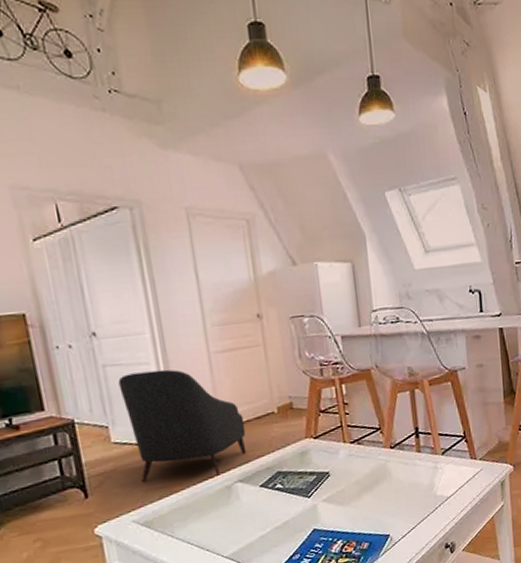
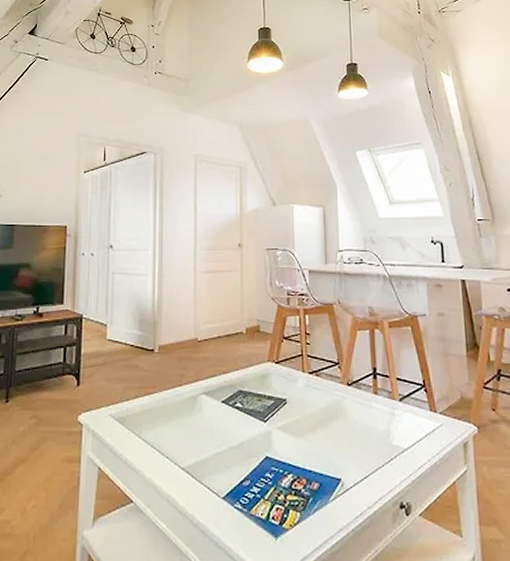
armchair: present [118,369,247,483] -> none [121,282,216,385]

